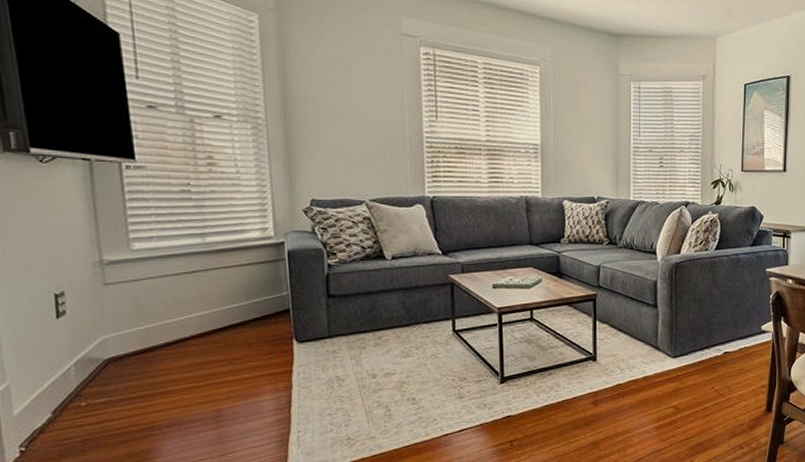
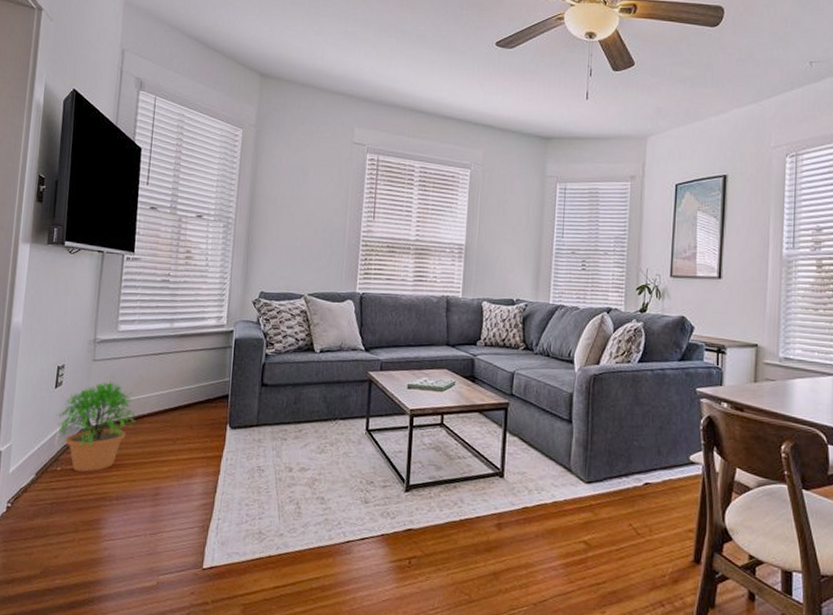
potted plant: none [64,305,177,404] -> present [55,381,138,472]

